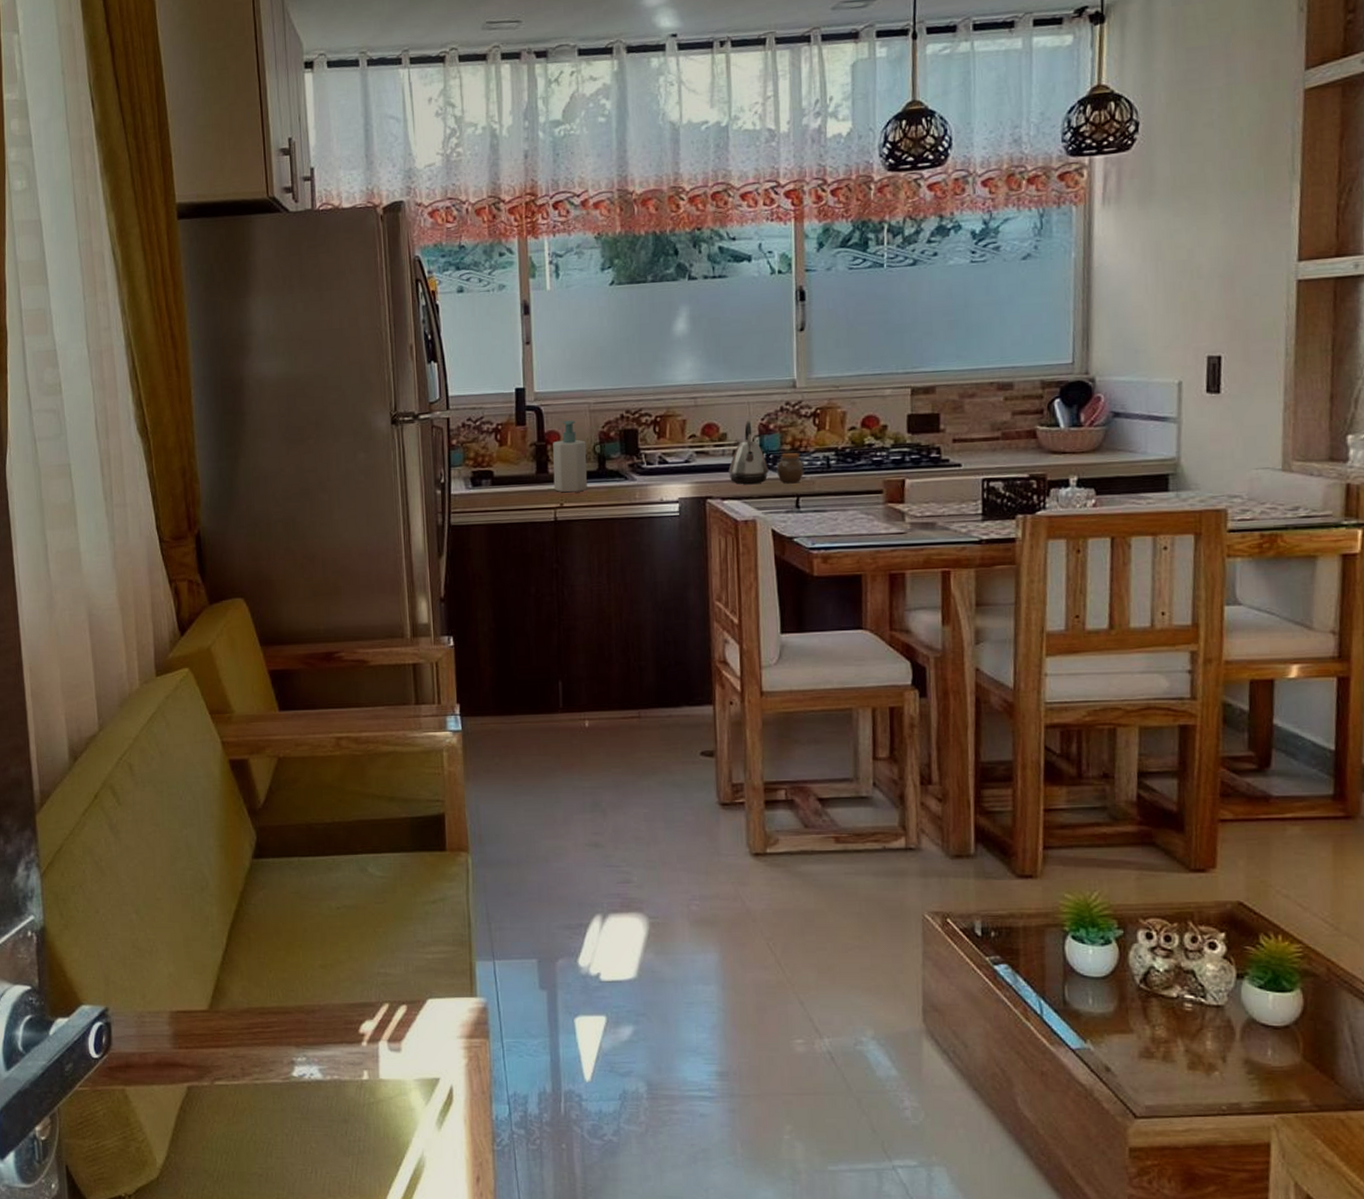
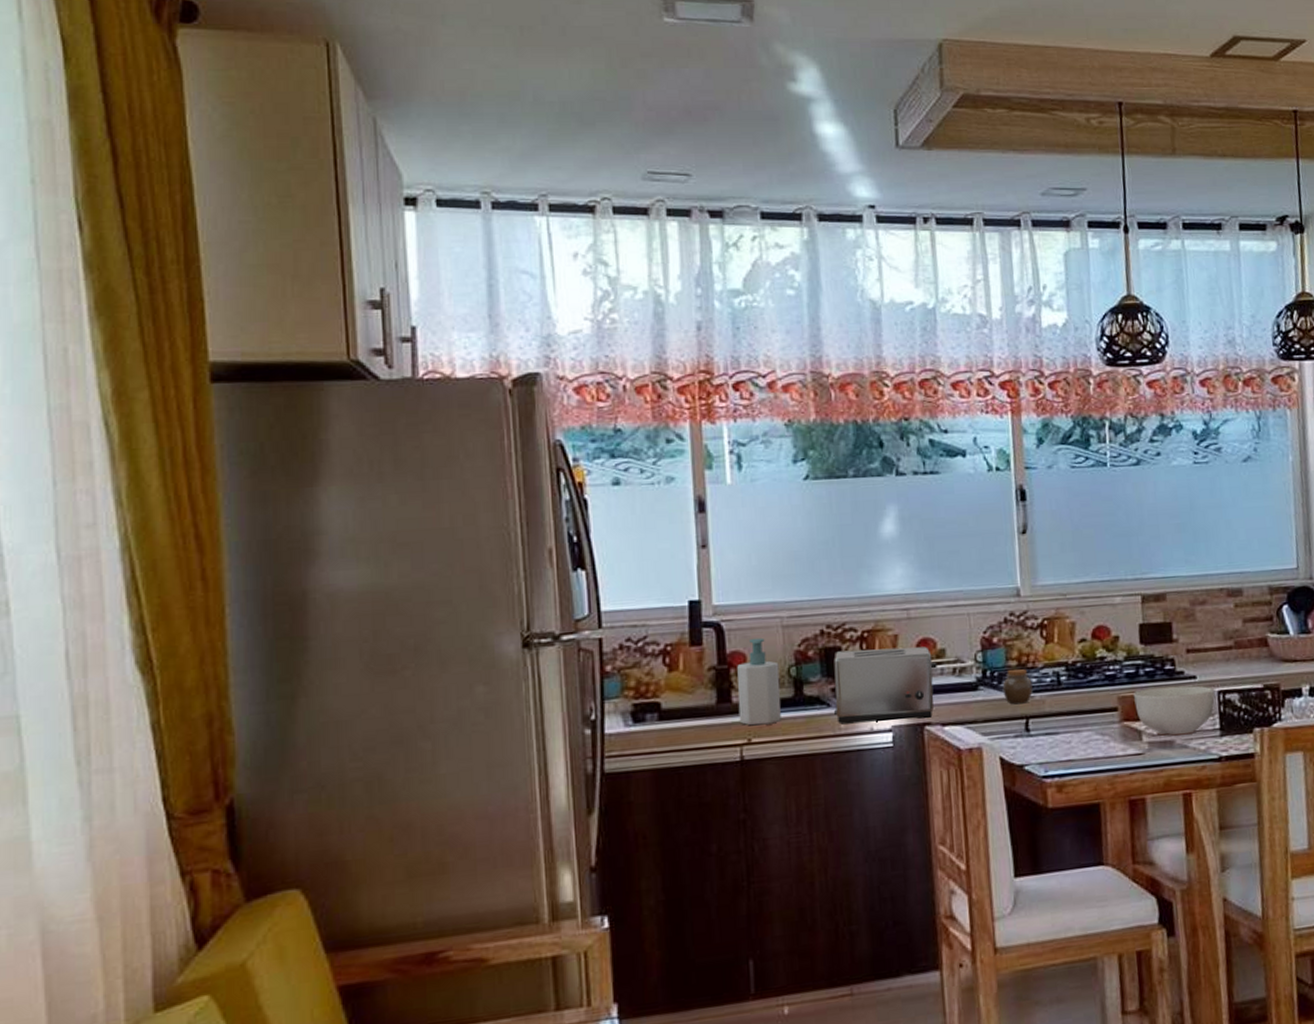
toaster: none [631,430,720,495] -> present [833,646,938,724]
kettle: present [728,420,769,485] -> none [948,634,994,707]
bowl: none [898,472,980,519] -> present [1132,685,1215,737]

